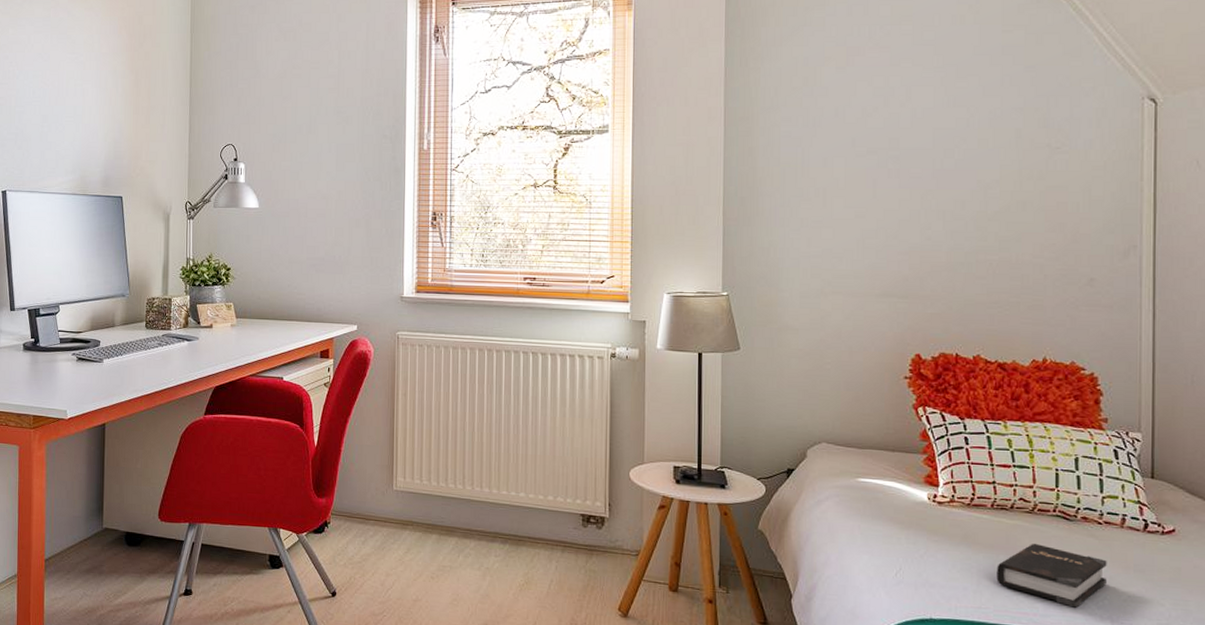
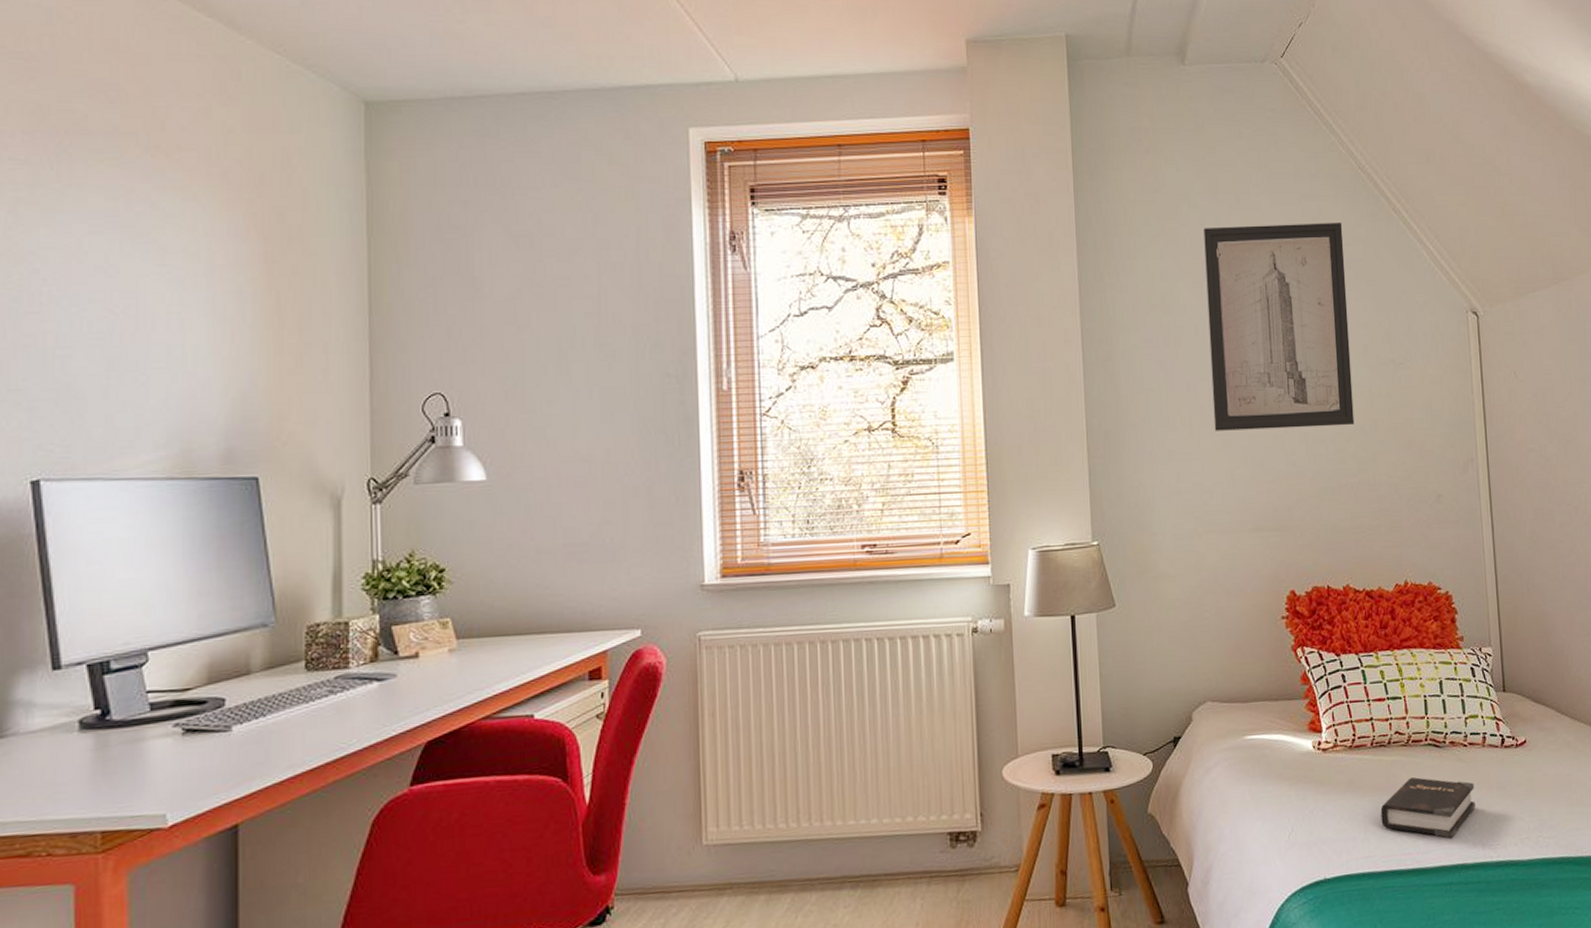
wall art: none [848,10,1002,205] -> present [1203,223,1355,431]

